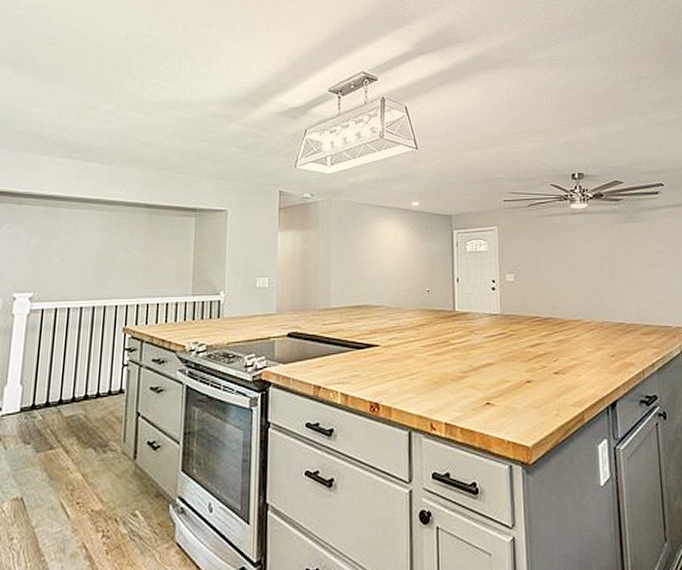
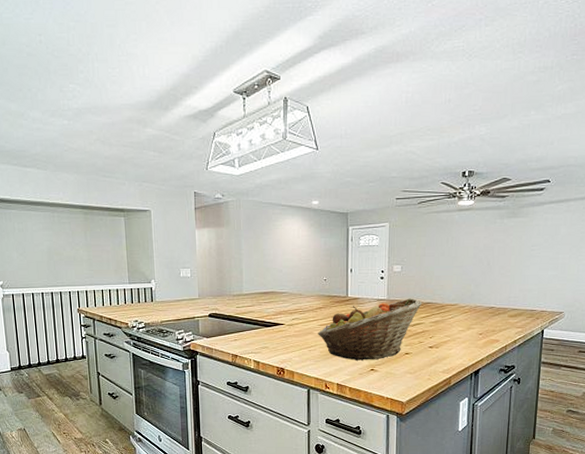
fruit basket: none [420,313,542,392] -> present [318,298,422,360]

